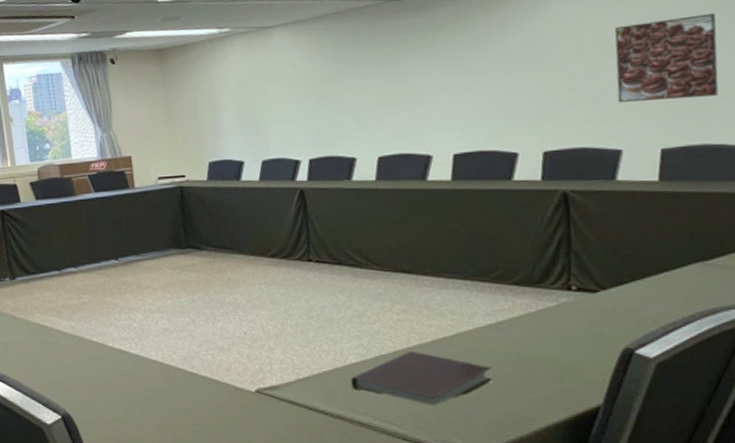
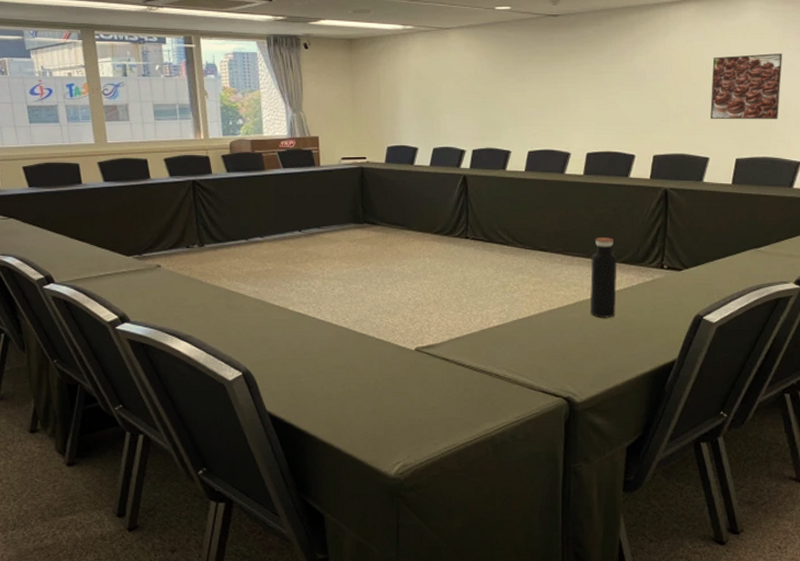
notebook: present [351,350,492,405] -> none [493,315,601,360]
water bottle: none [470,254,510,353] -> present [589,237,617,318]

